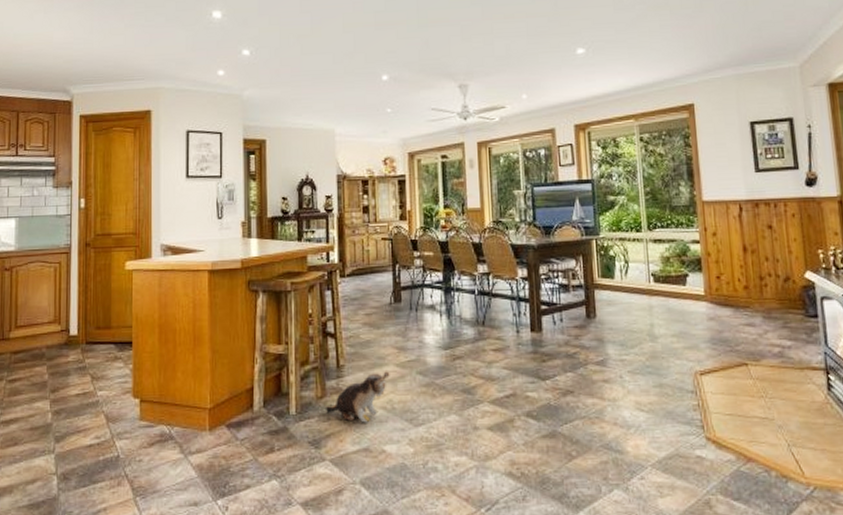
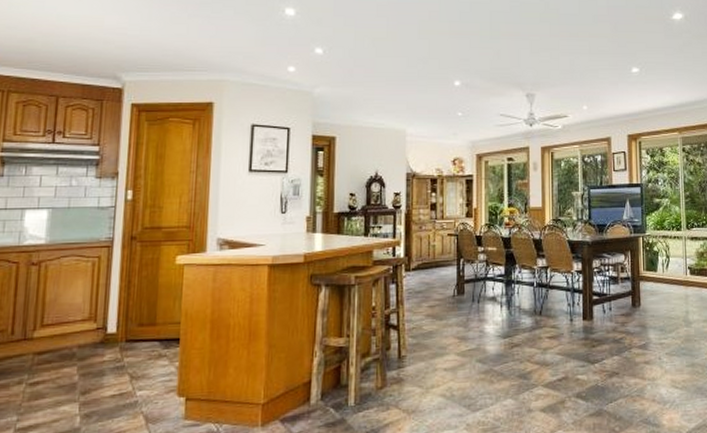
plush toy: present [325,371,390,423] -> none [384,360,450,411]

